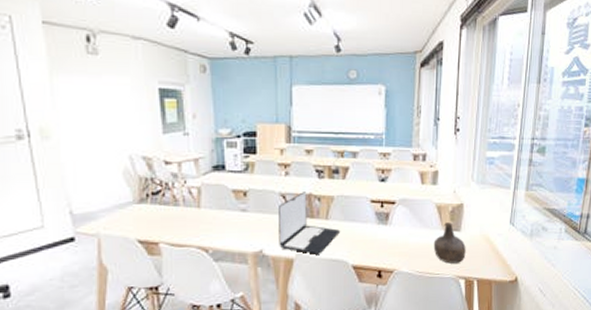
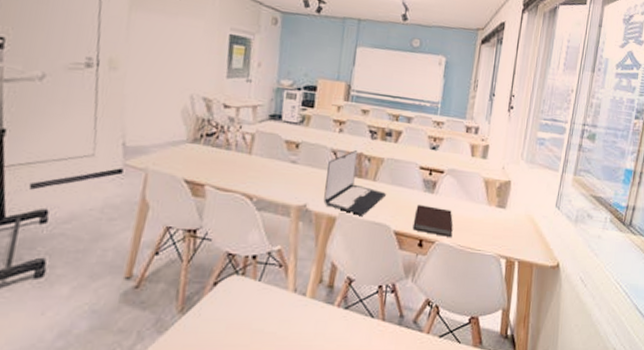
notebook: none [370,237,410,265] -> present [412,205,453,237]
bottle: present [433,222,466,264] -> none [477,198,510,241]

